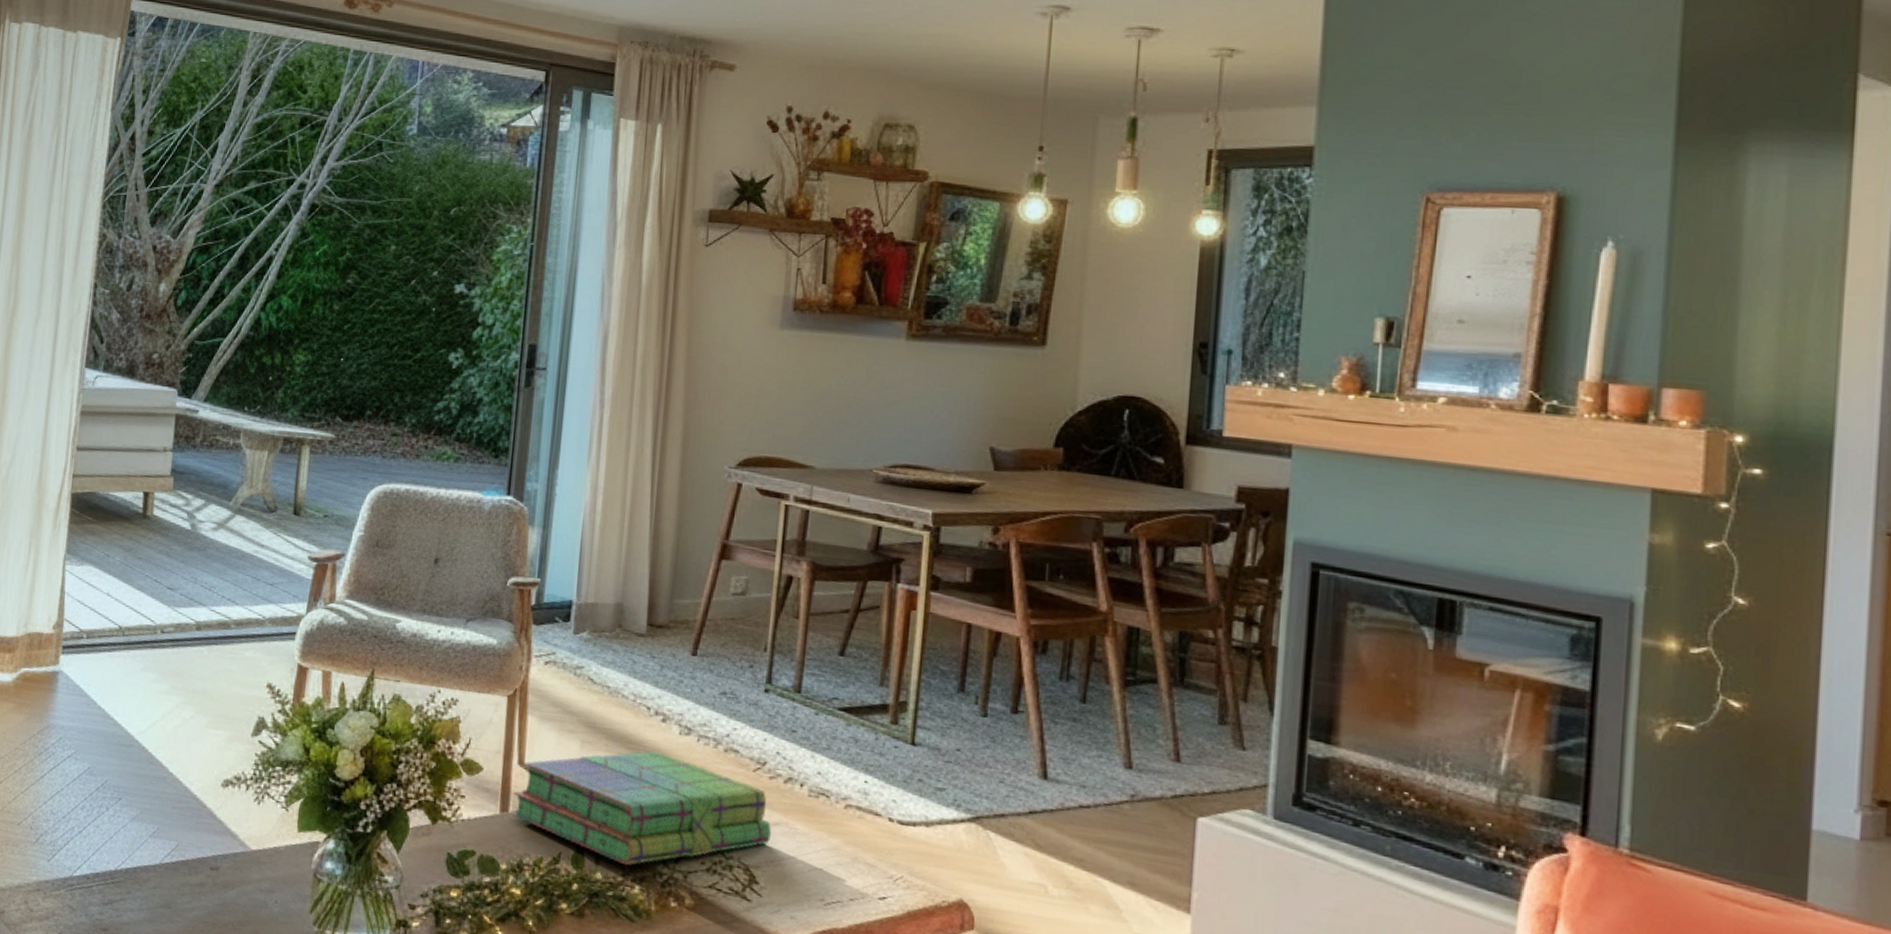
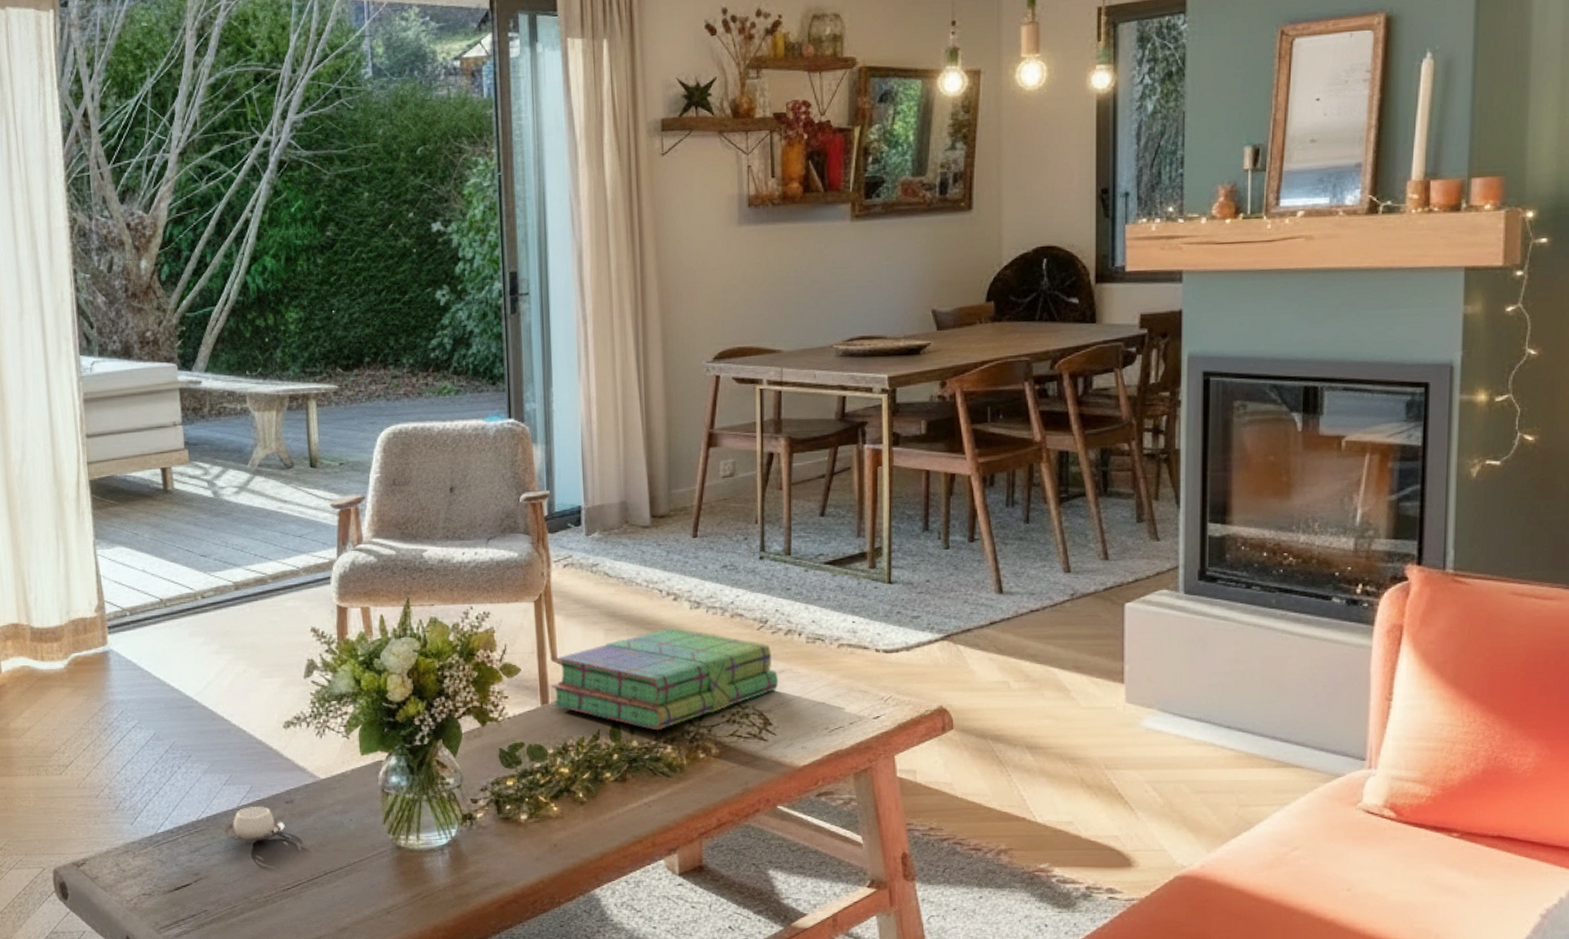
cup: none [140,866,206,907] -> present [223,805,285,842]

